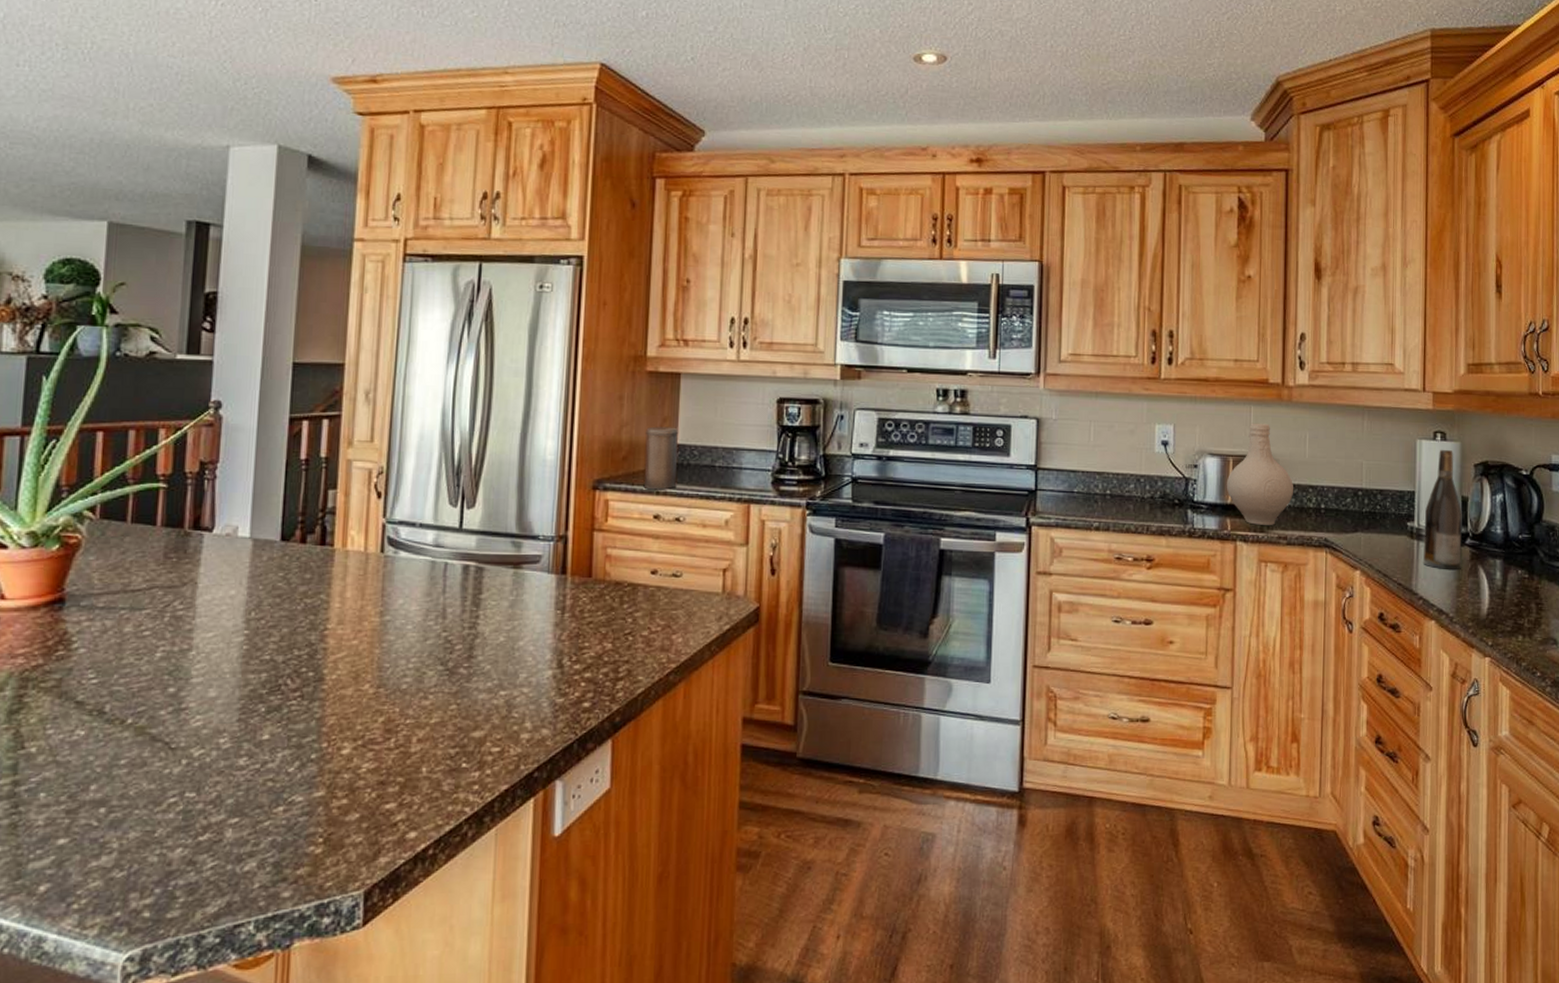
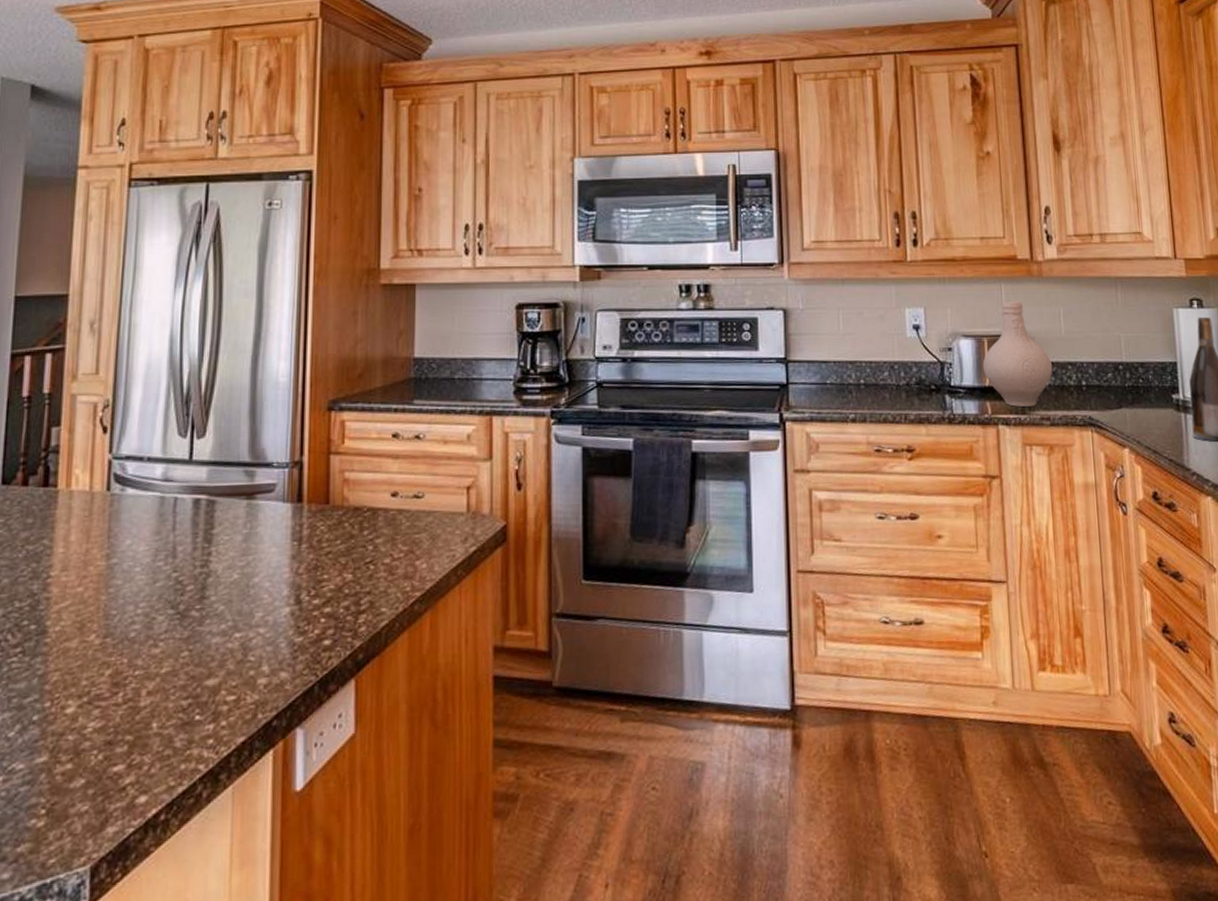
canister: present [643,426,678,490] -> none [381,340,415,407]

